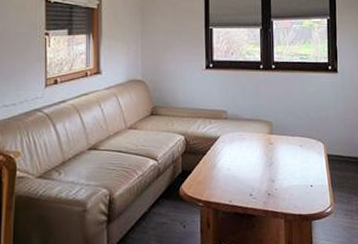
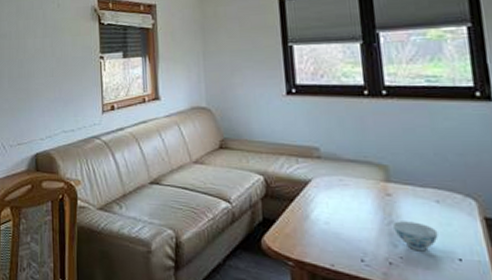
bowl: none [273,162,300,183] -> present [393,221,438,252]

